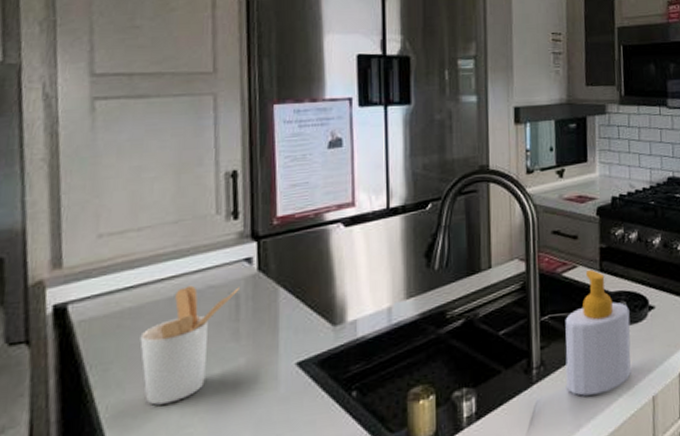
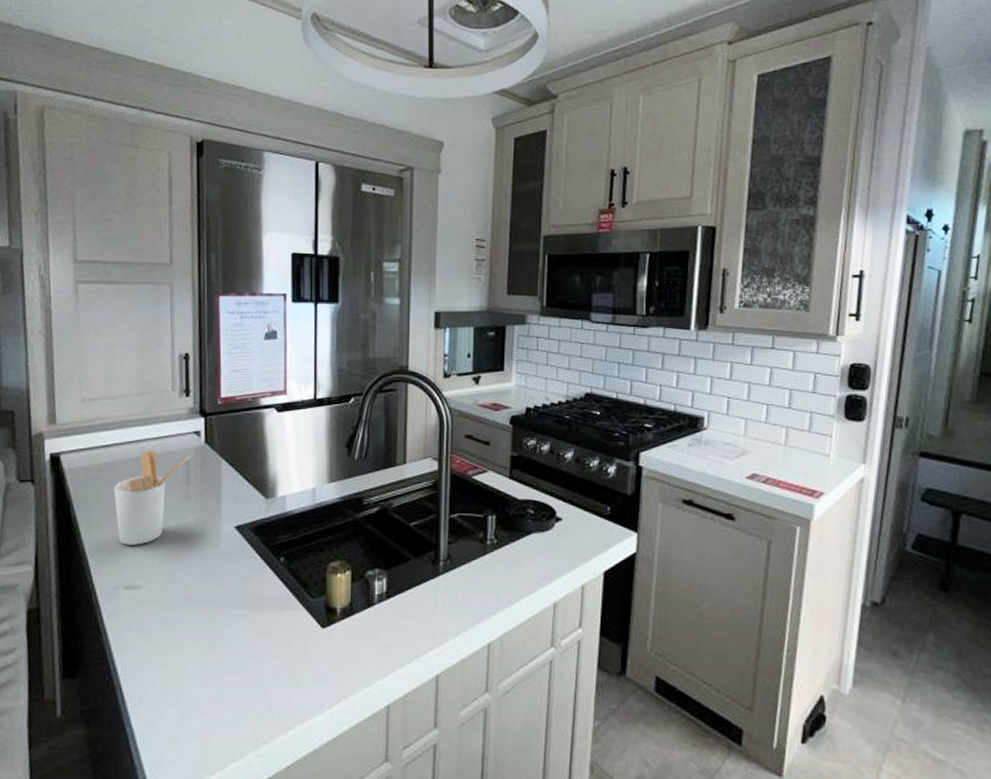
soap bottle: present [565,270,631,396] -> none [471,476,536,593]

